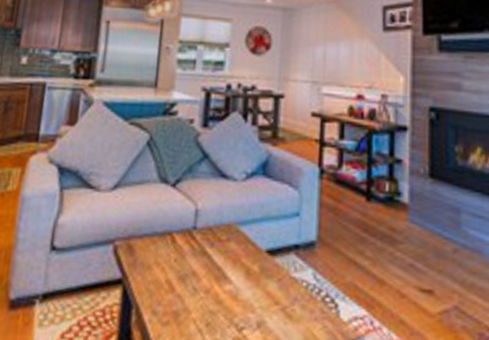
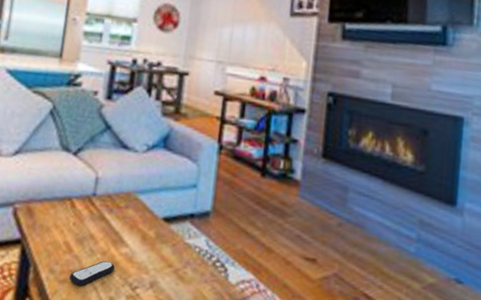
remote control: none [173,299,219,329] -> present [70,260,115,286]

